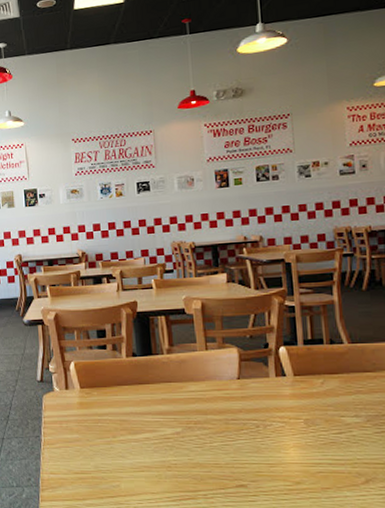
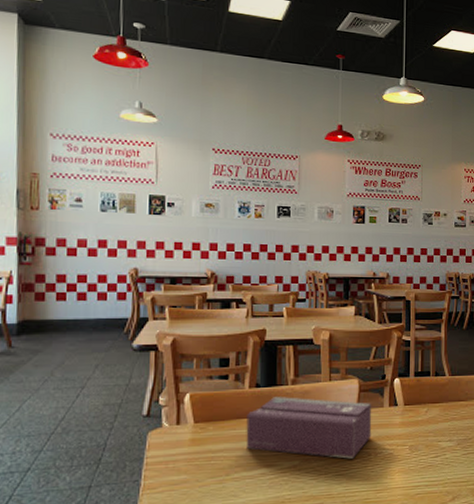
tissue box: none [126,366,258,429] -> present [246,397,372,459]

